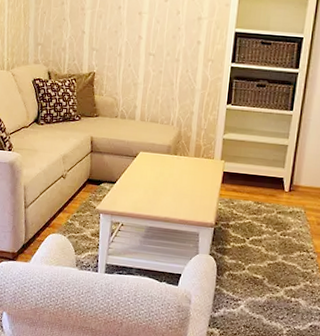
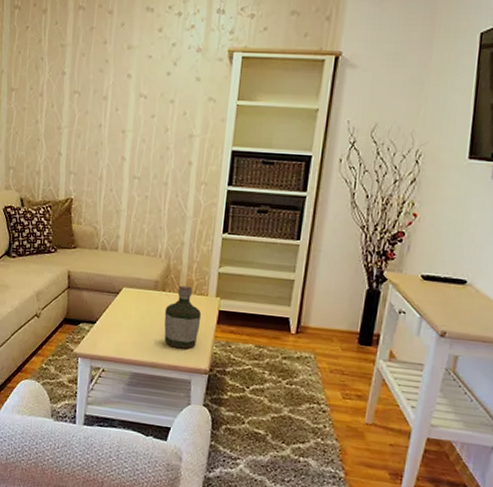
bottle: none [176,150,208,206] -> present [164,285,202,349]

